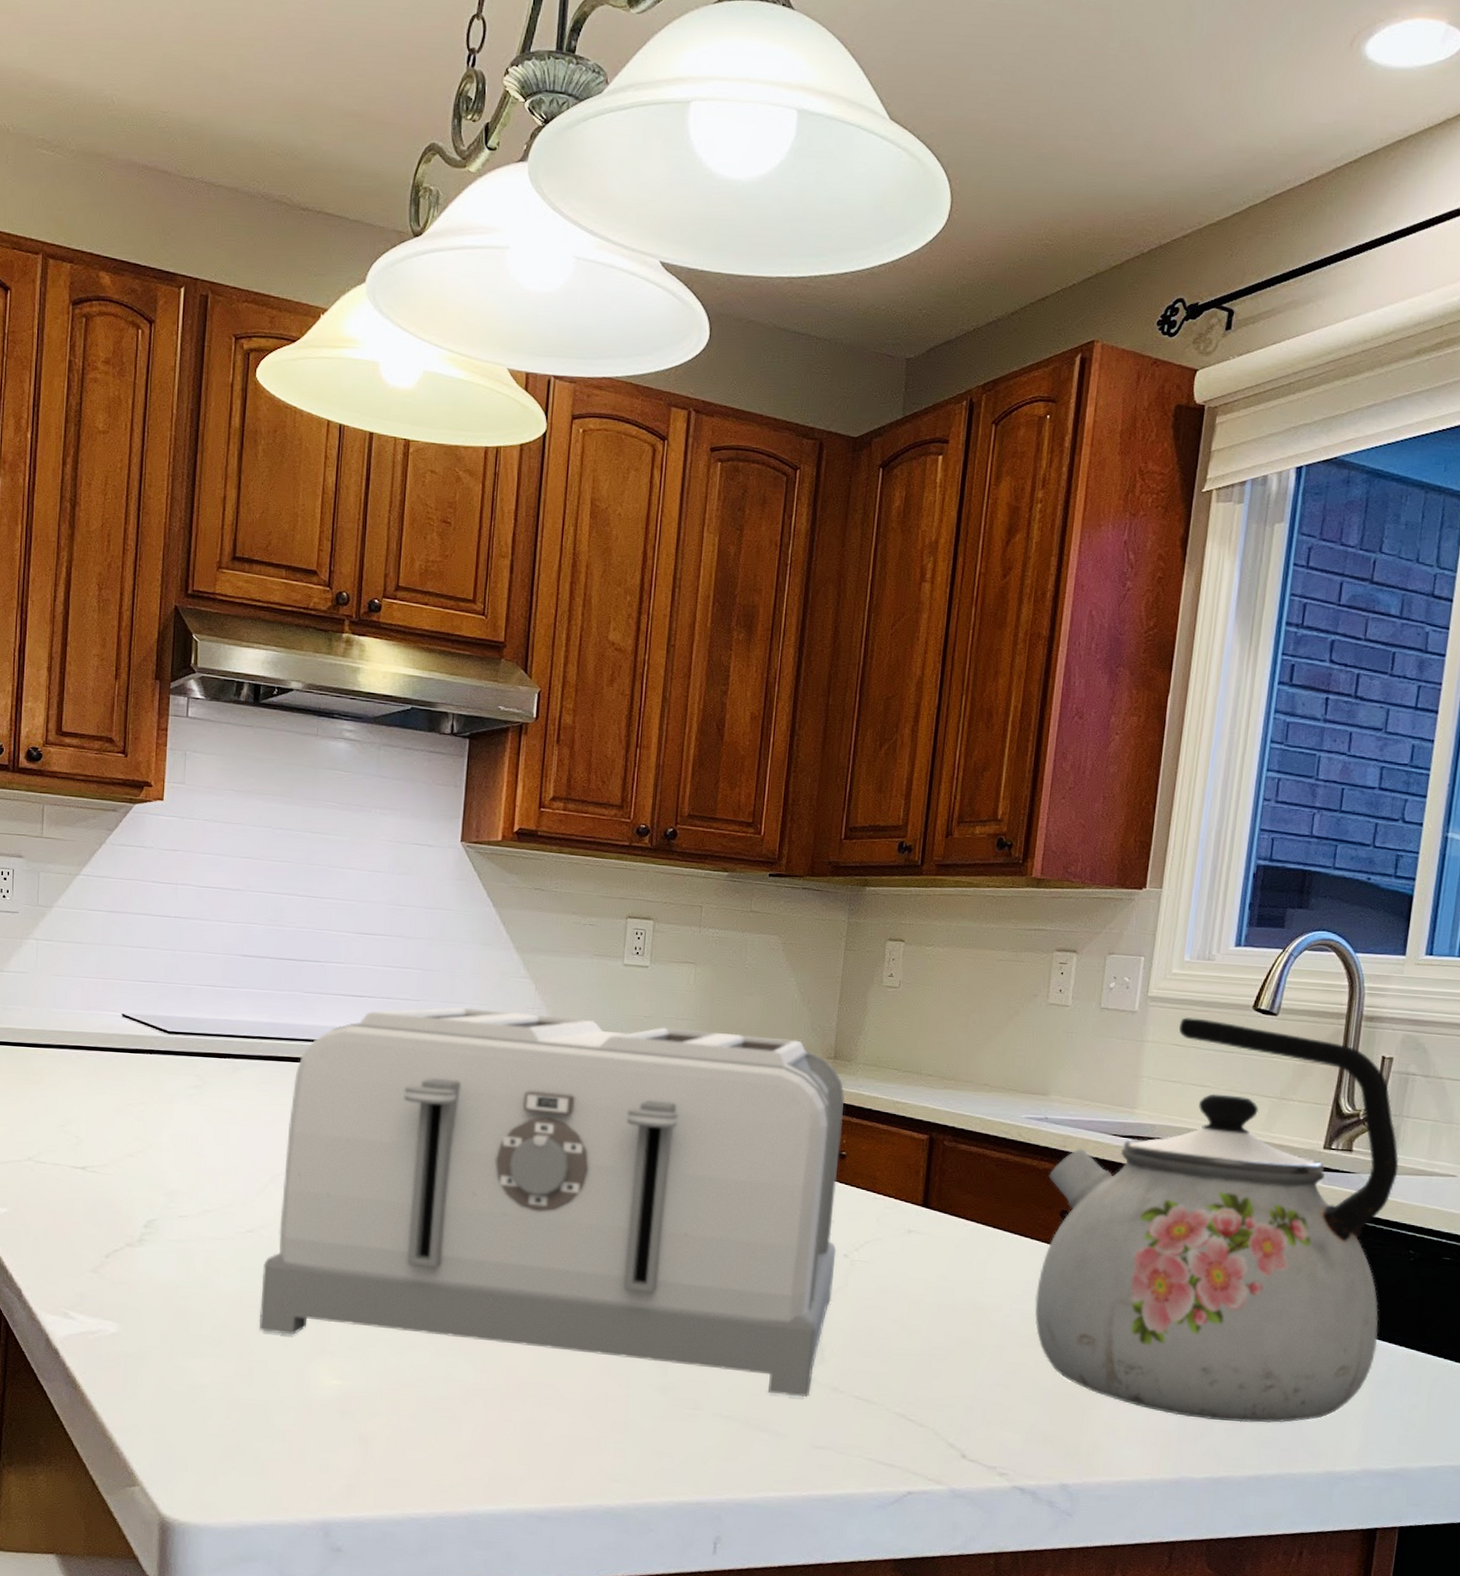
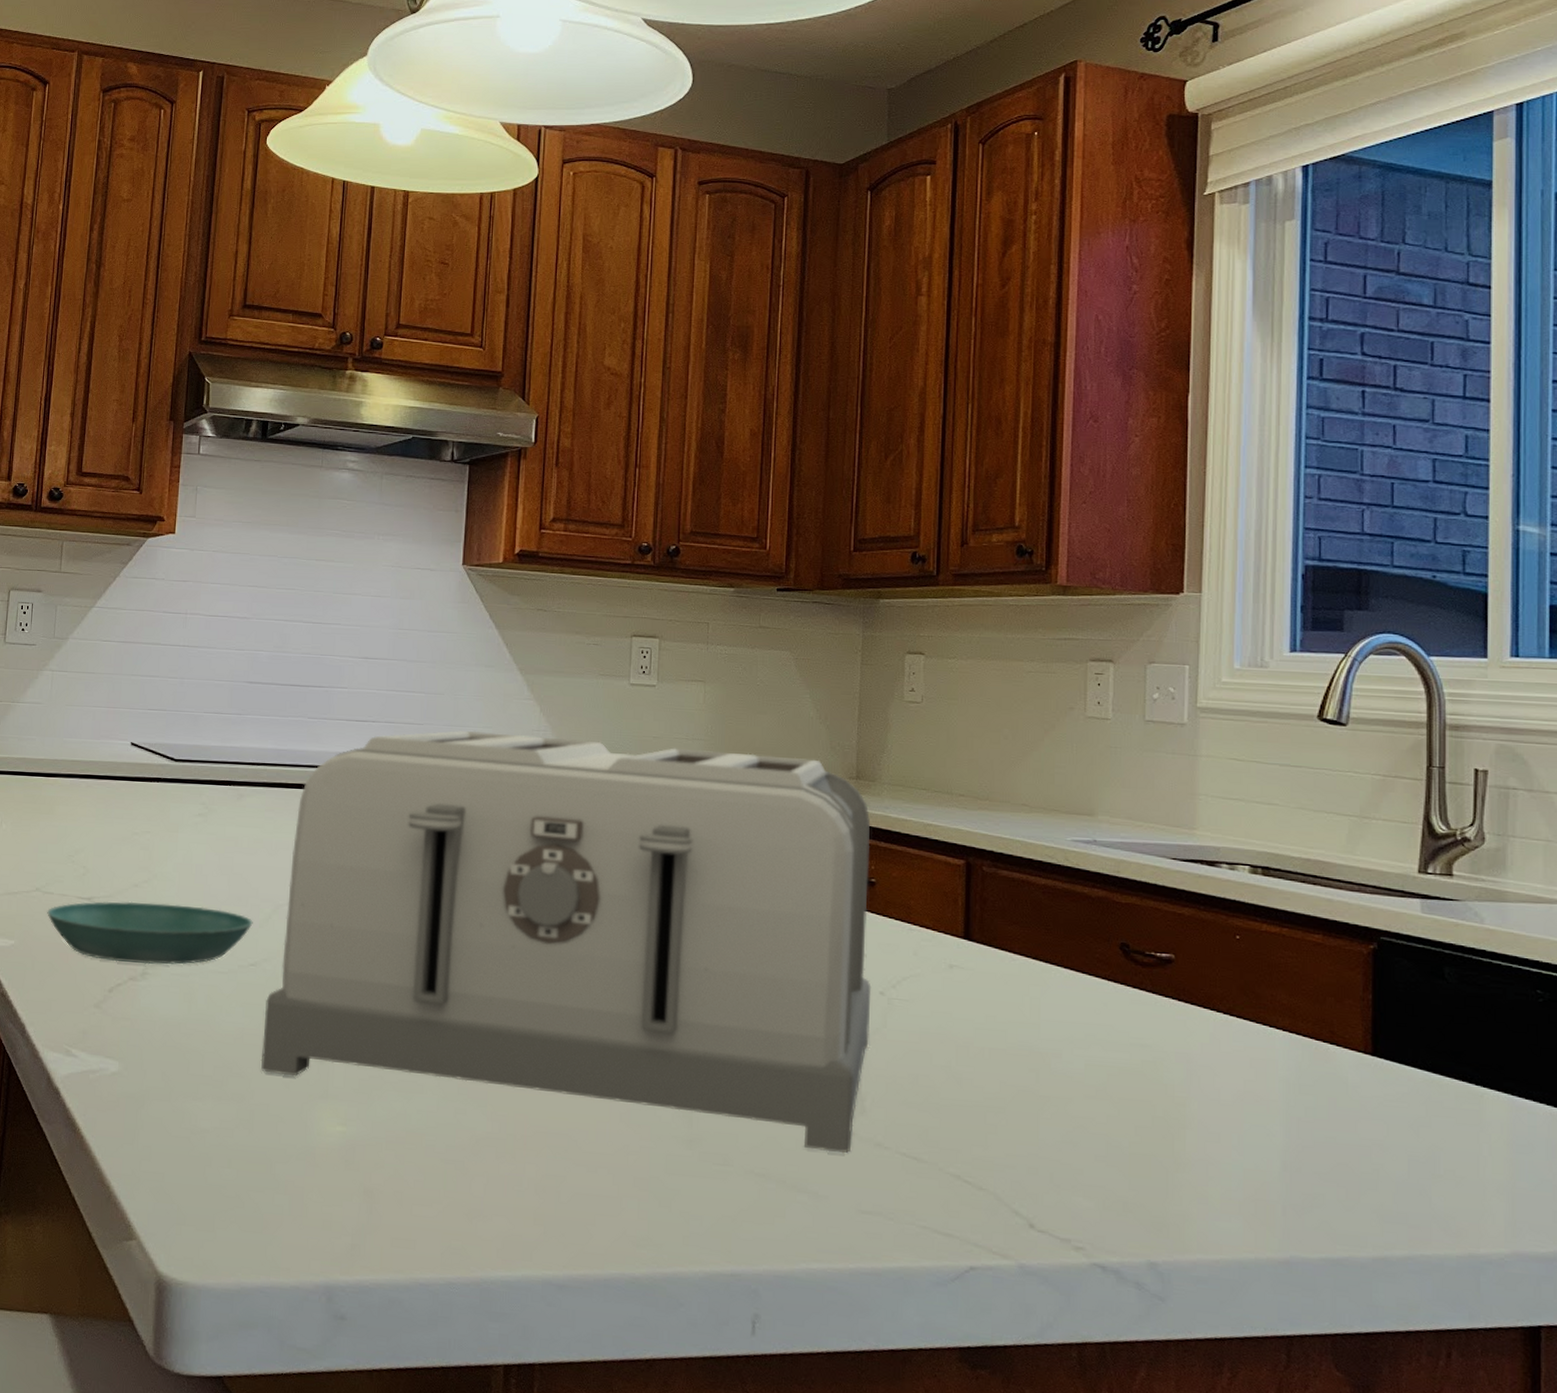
saucer: none [40,1170,250,1232] -> present [47,901,253,965]
kettle: present [1034,1017,1399,1423] -> none [1100,729,1512,1194]

